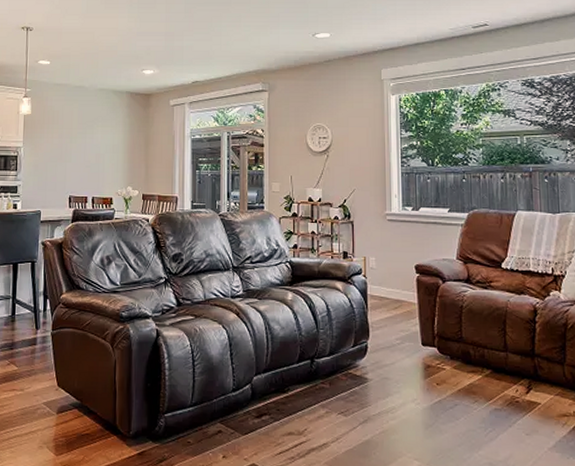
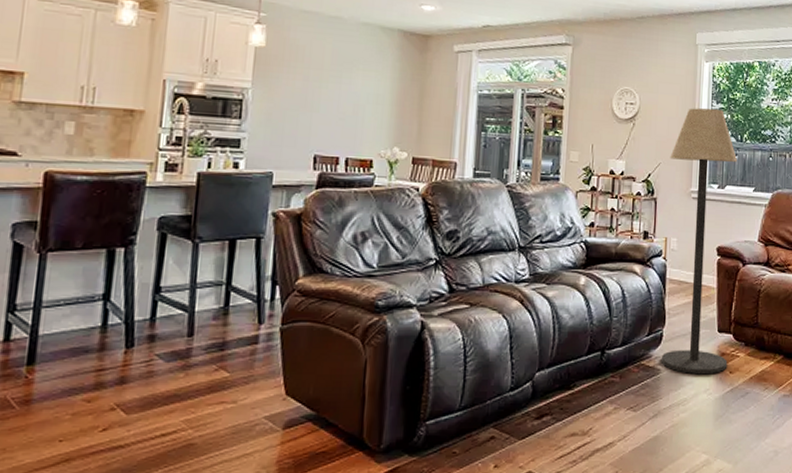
floor lamp: none [363,136,434,384] -> present [660,108,738,373]

